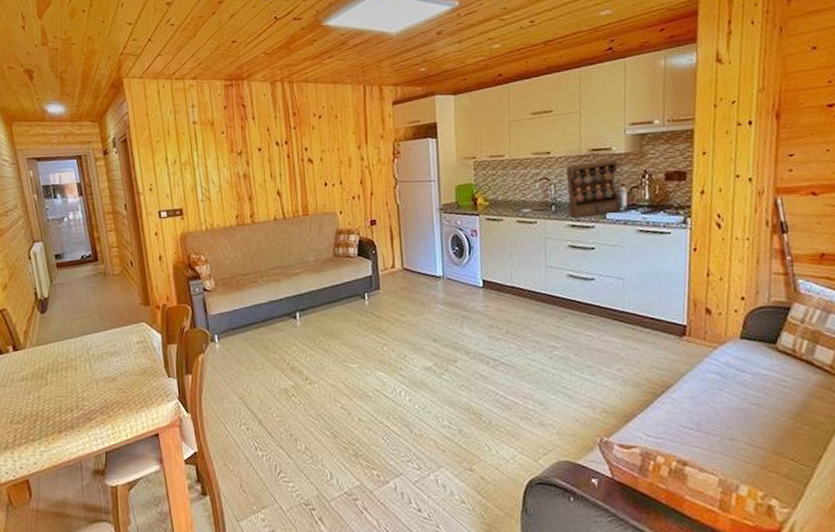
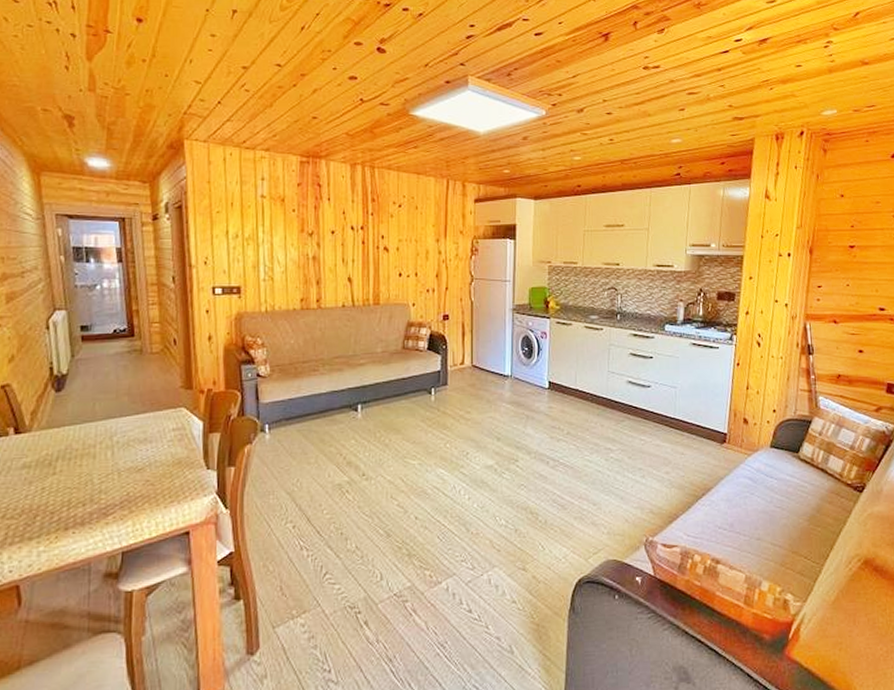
spice rack: present [566,159,621,219] -> none [632,275,678,328]

